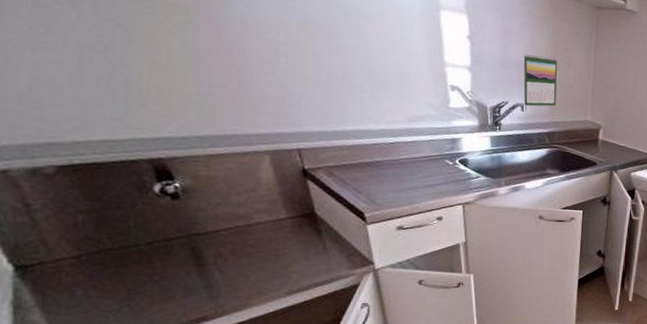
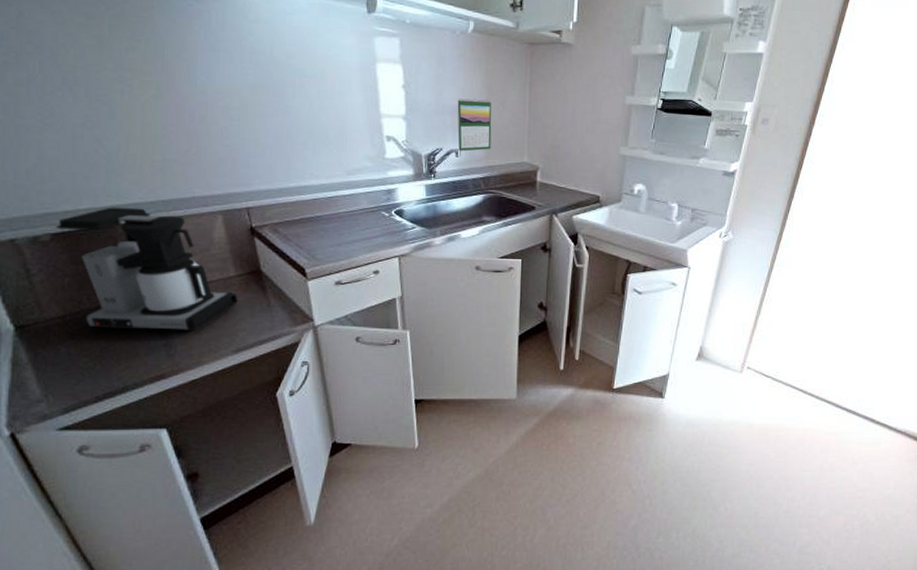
coffee maker: none [60,140,290,273] -> present [55,207,238,331]

